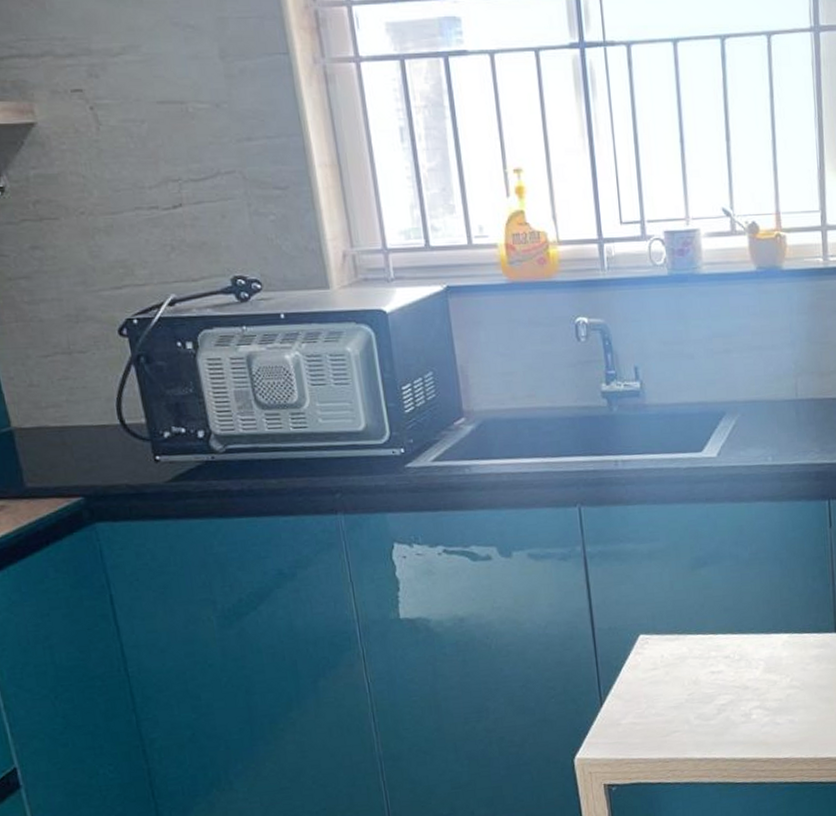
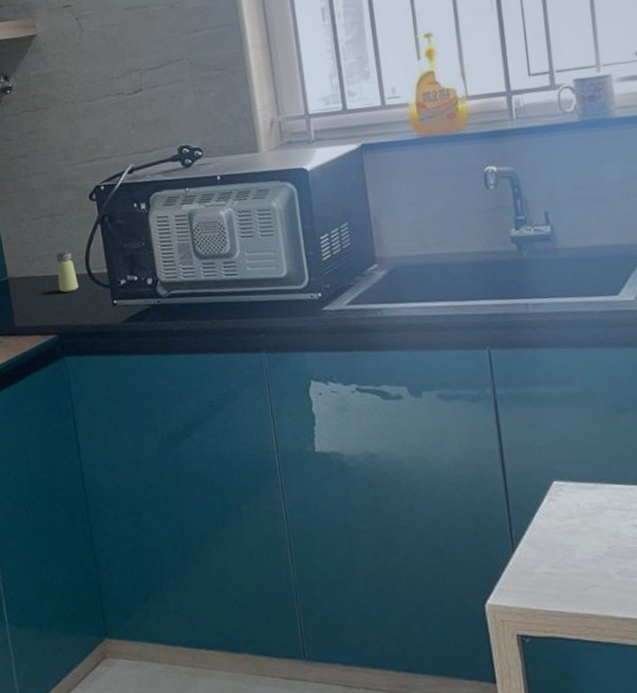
saltshaker: none [77,397,109,446] -> present [56,252,79,292]

